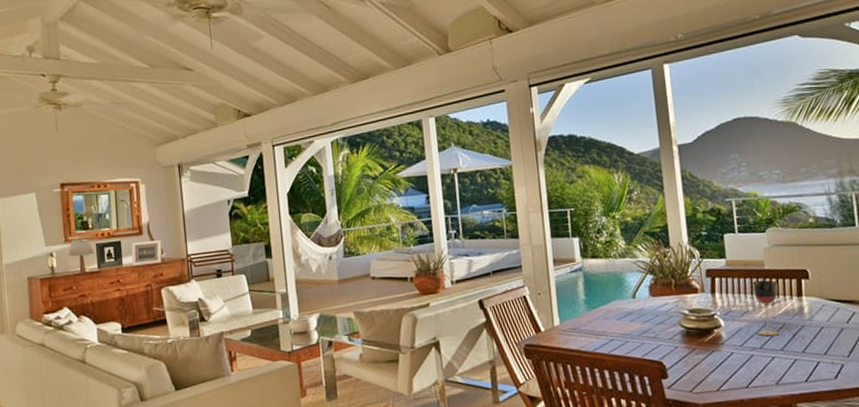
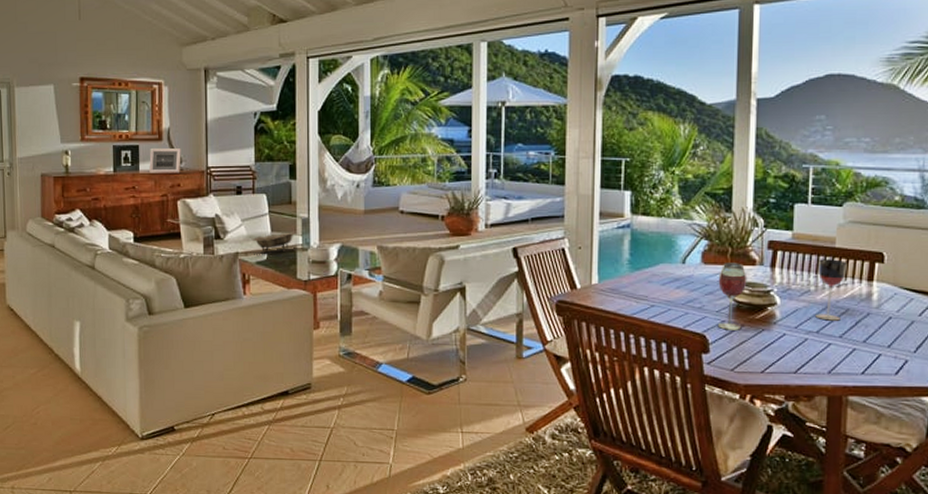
table lamp: present [68,238,94,275] -> none [84,139,111,178]
decorative bowl: none [234,306,276,331] -> present [251,231,296,254]
wineglass: none [666,292,694,355] -> present [717,263,747,330]

